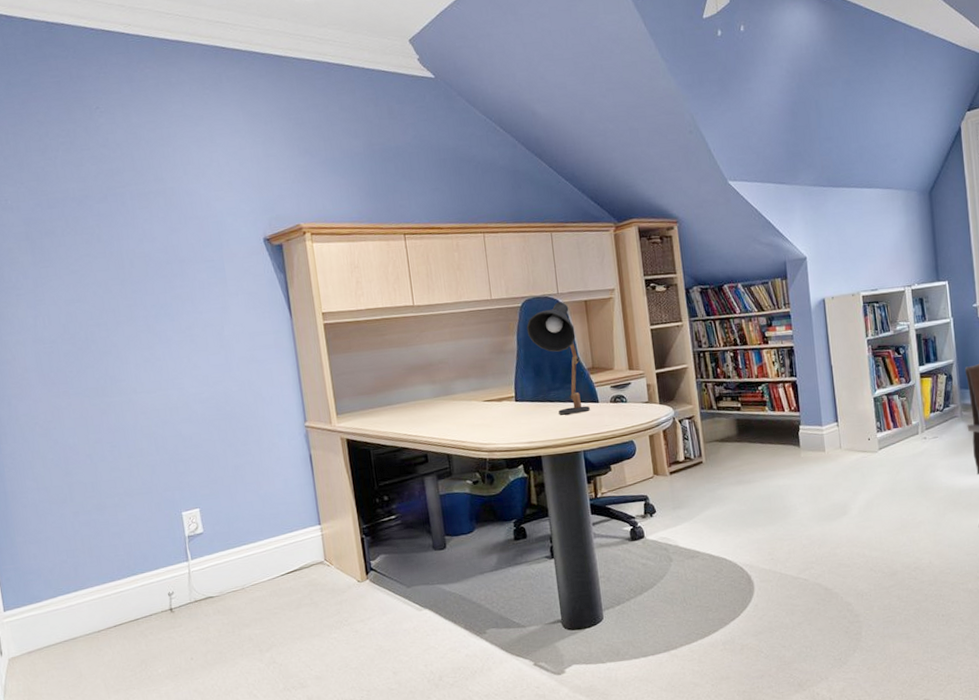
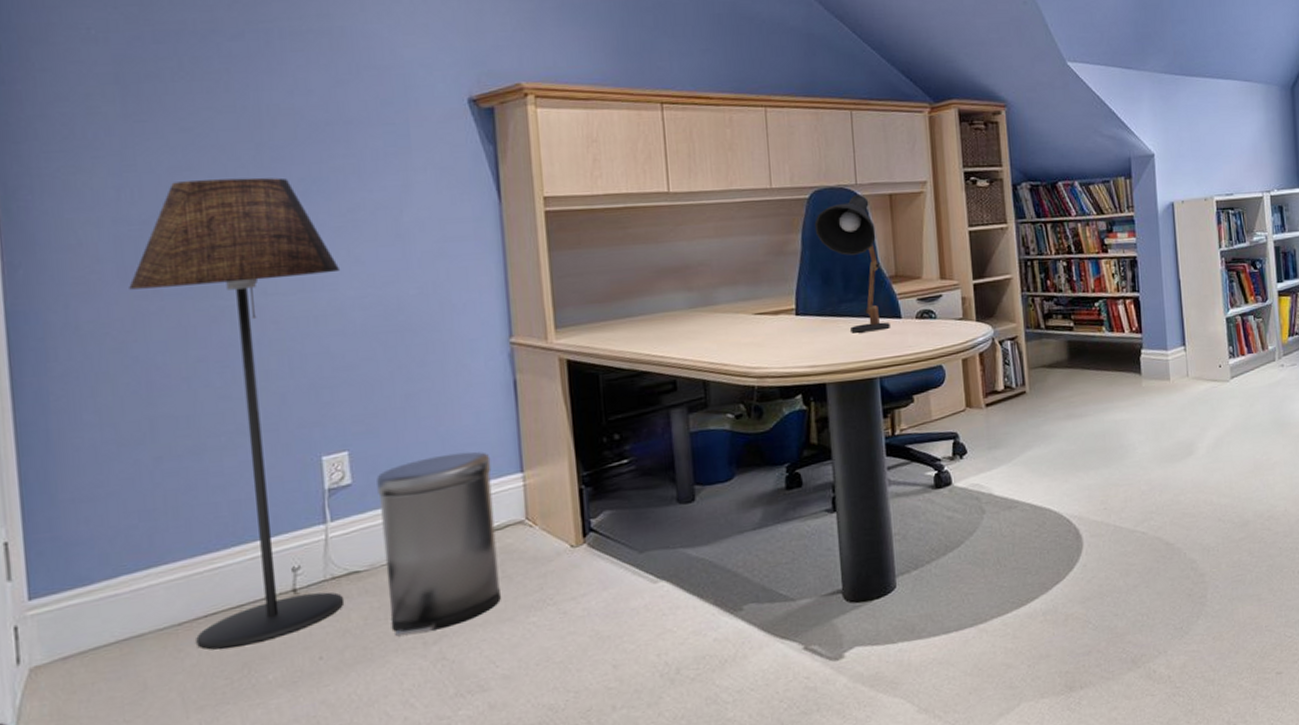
floor lamp: none [47,305,205,650] -> present [129,177,345,650]
pedal bin: none [220,509,311,645] -> present [377,451,501,637]

